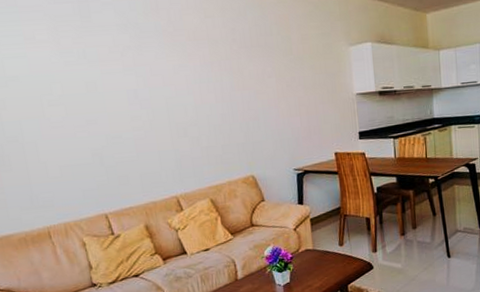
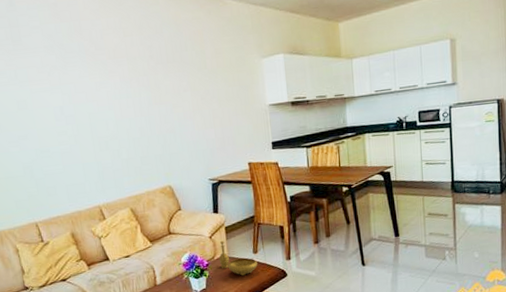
decorative bowl: none [303,233,343,269] -> present [218,241,258,276]

